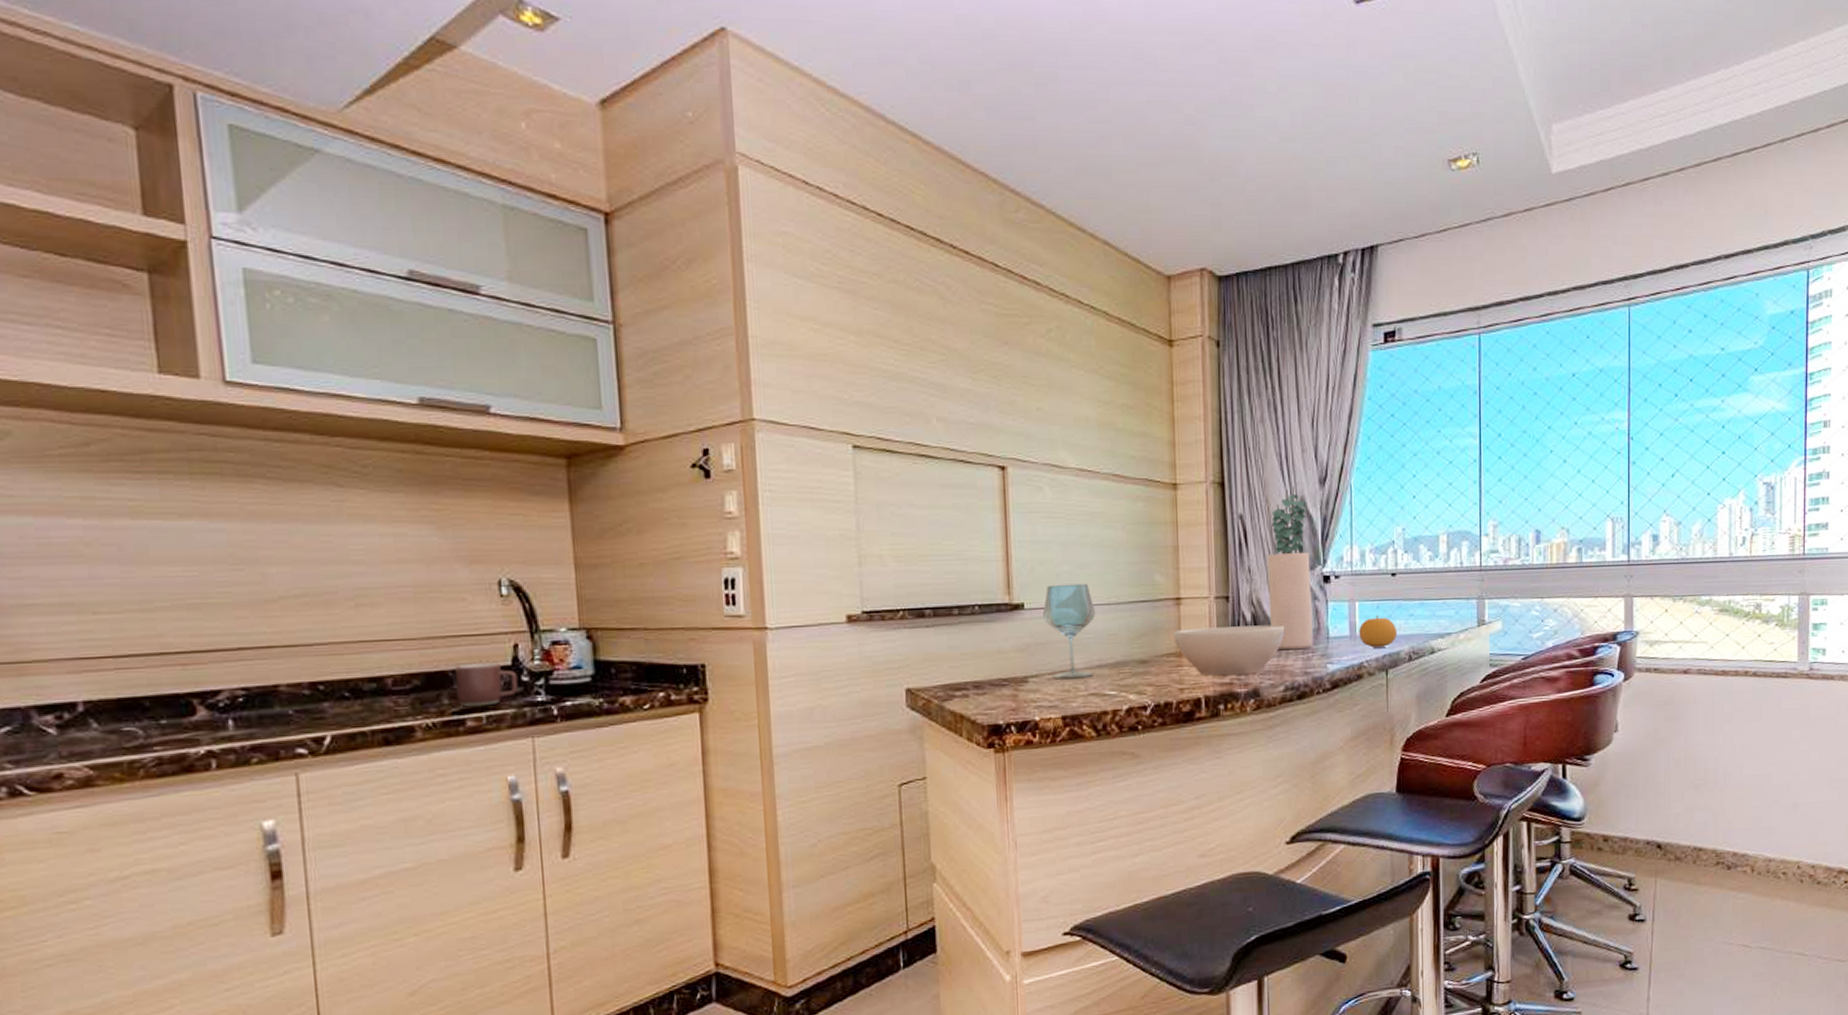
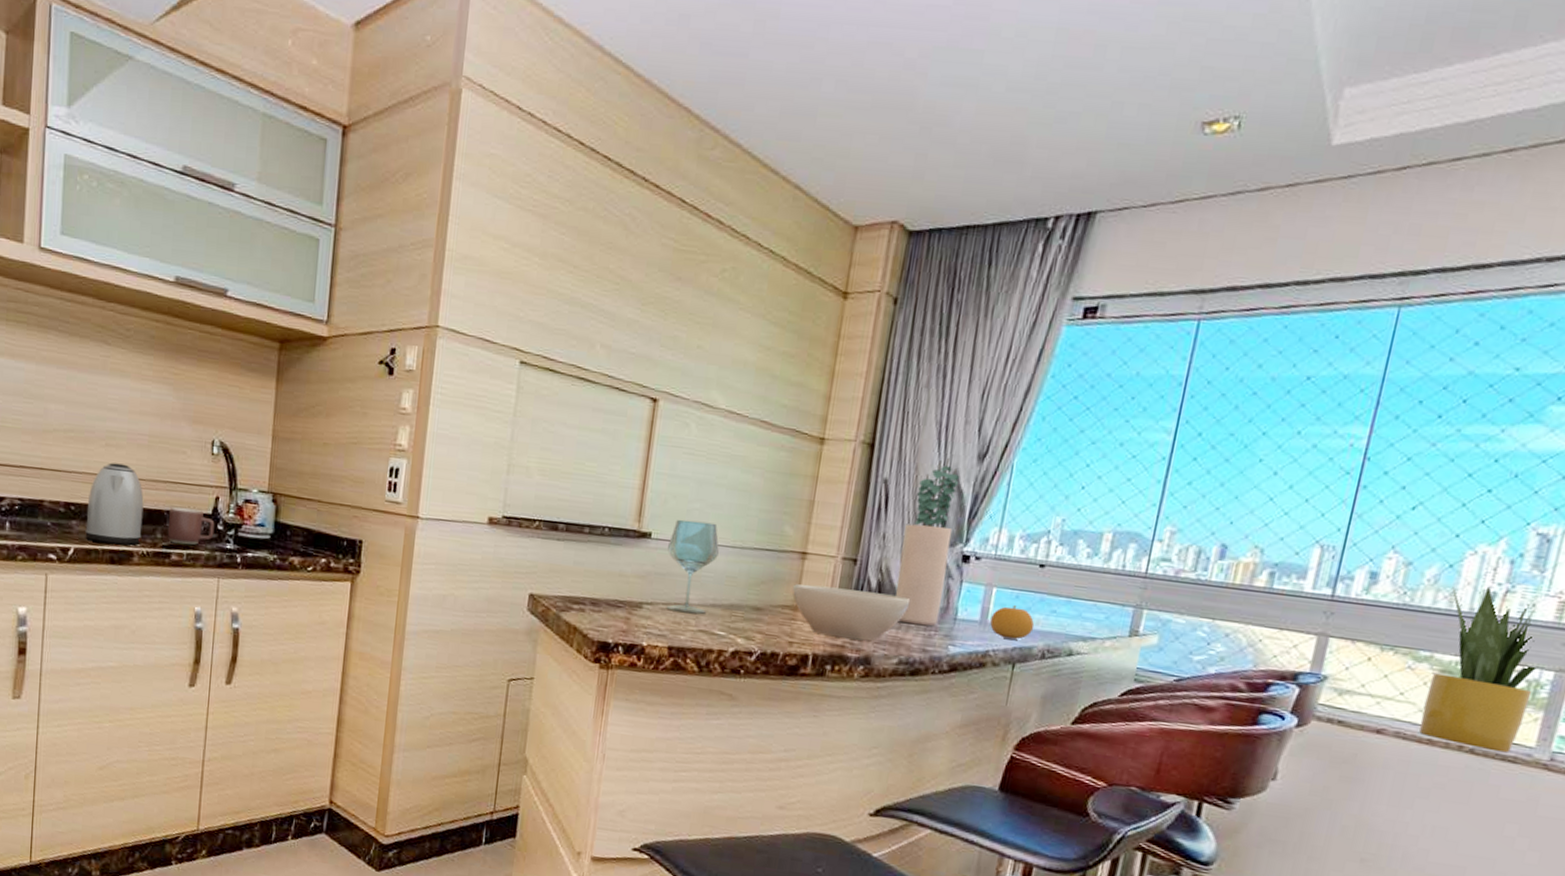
kettle: none [341,624,423,723] -> present [85,462,144,546]
planter: none [1714,533,1787,671] -> present [1419,586,1539,753]

